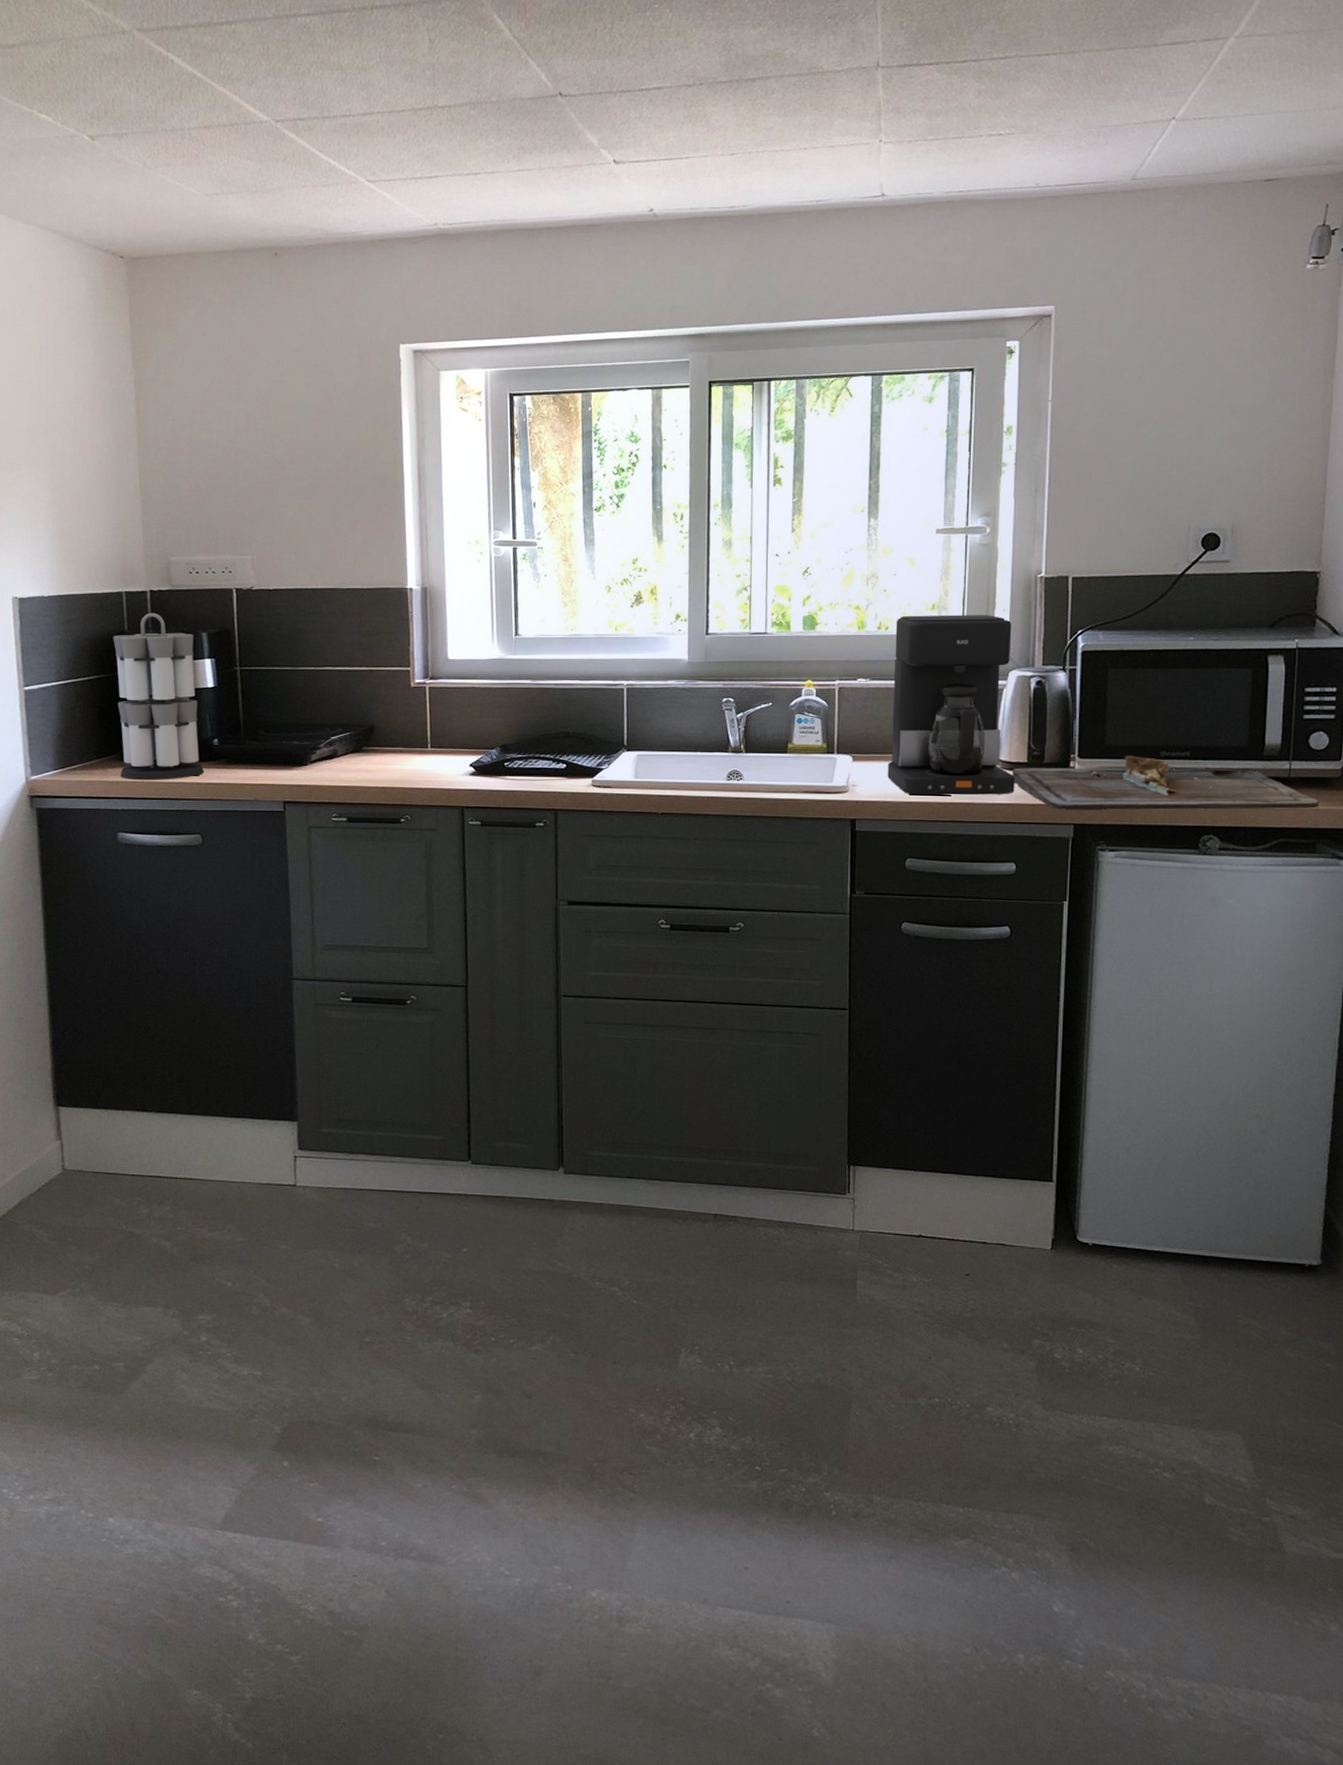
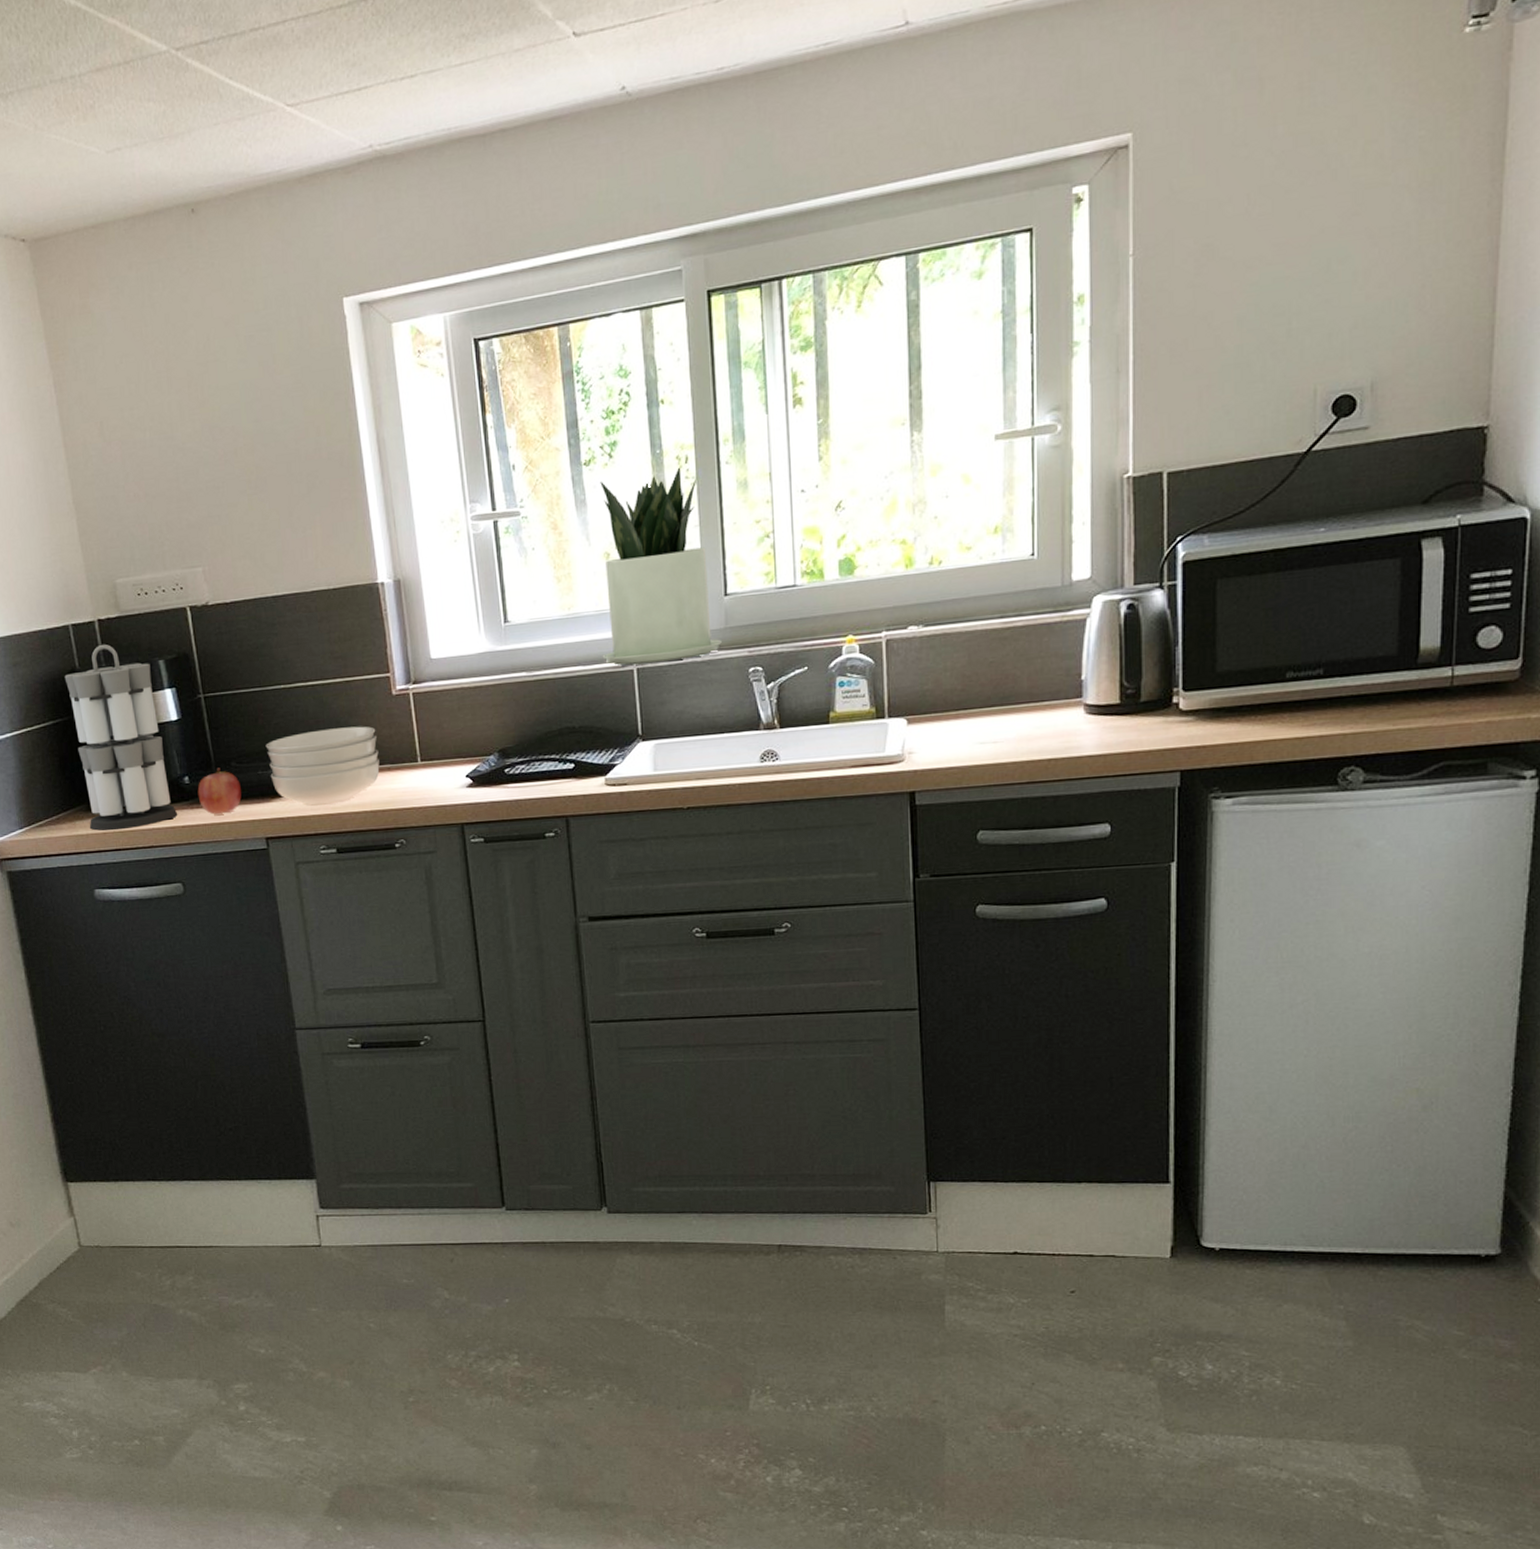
fruit: none [225,734,266,776] -> present [197,767,242,815]
bowl: none [292,710,394,778] -> present [265,726,380,806]
planter: none [598,522,702,685] -> present [600,467,723,666]
coffee maker: present [887,614,1015,796] -> none [950,531,1106,757]
cutting board: present [1013,755,1320,810] -> none [1102,681,1492,756]

